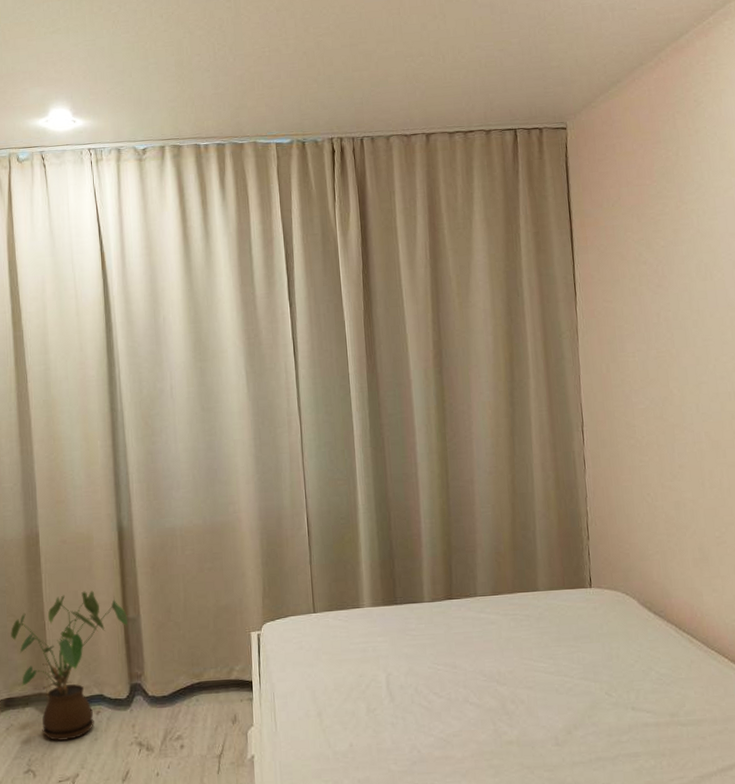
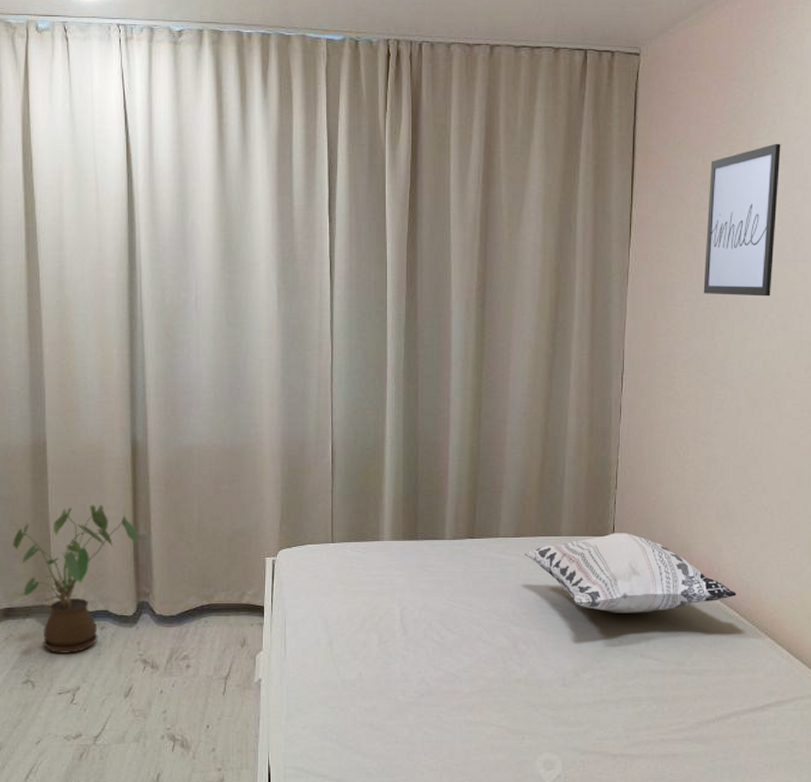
decorative pillow: none [503,583,723,666] -> present [524,533,736,613]
wall art: none [645,196,720,343] -> present [703,143,781,297]

